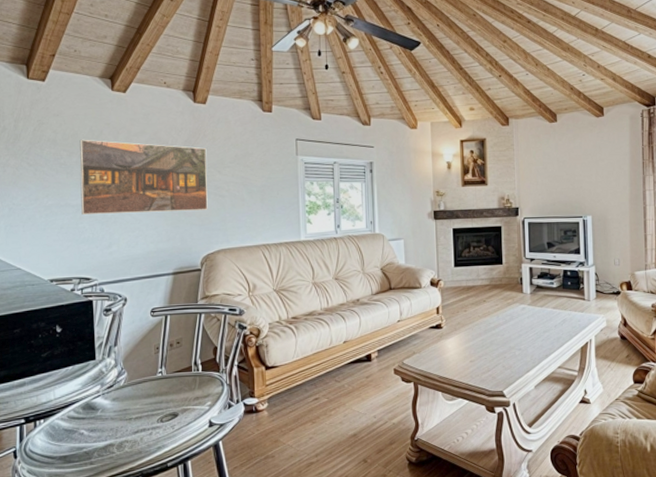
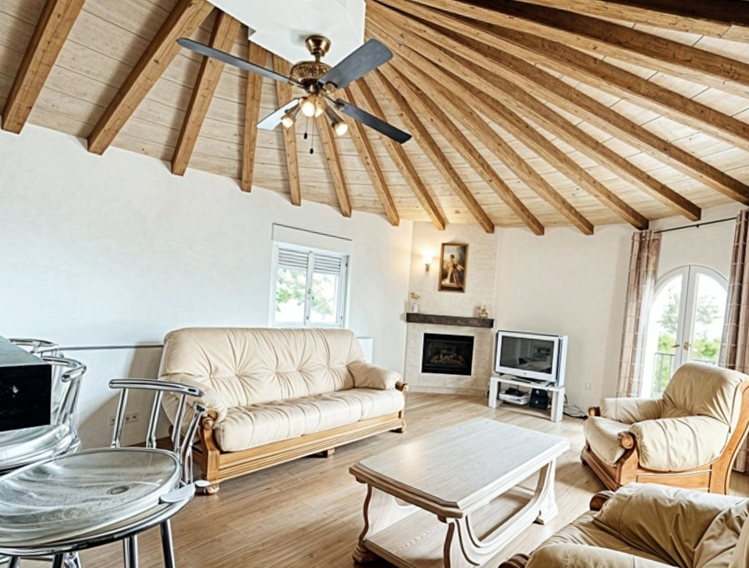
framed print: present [79,139,208,214] -> none [47,198,180,286]

